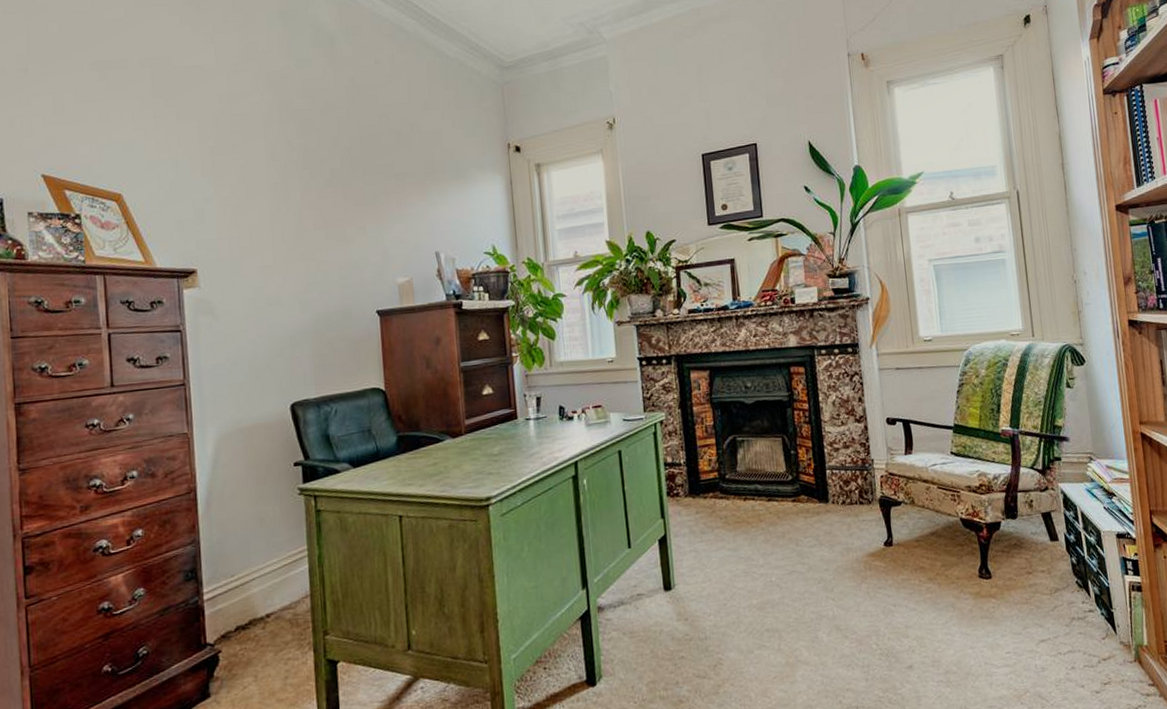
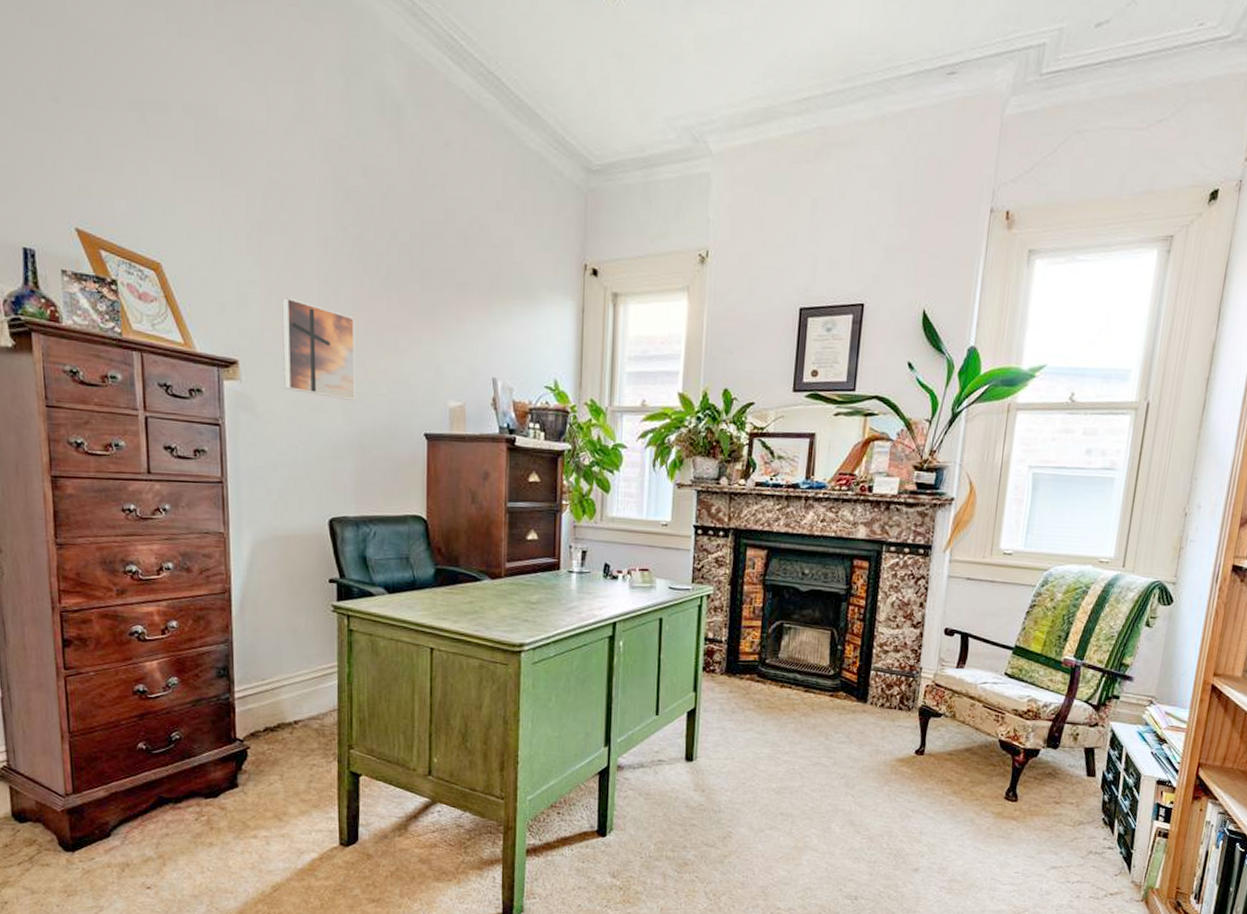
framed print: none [235,208,309,291] -> present [282,297,355,400]

